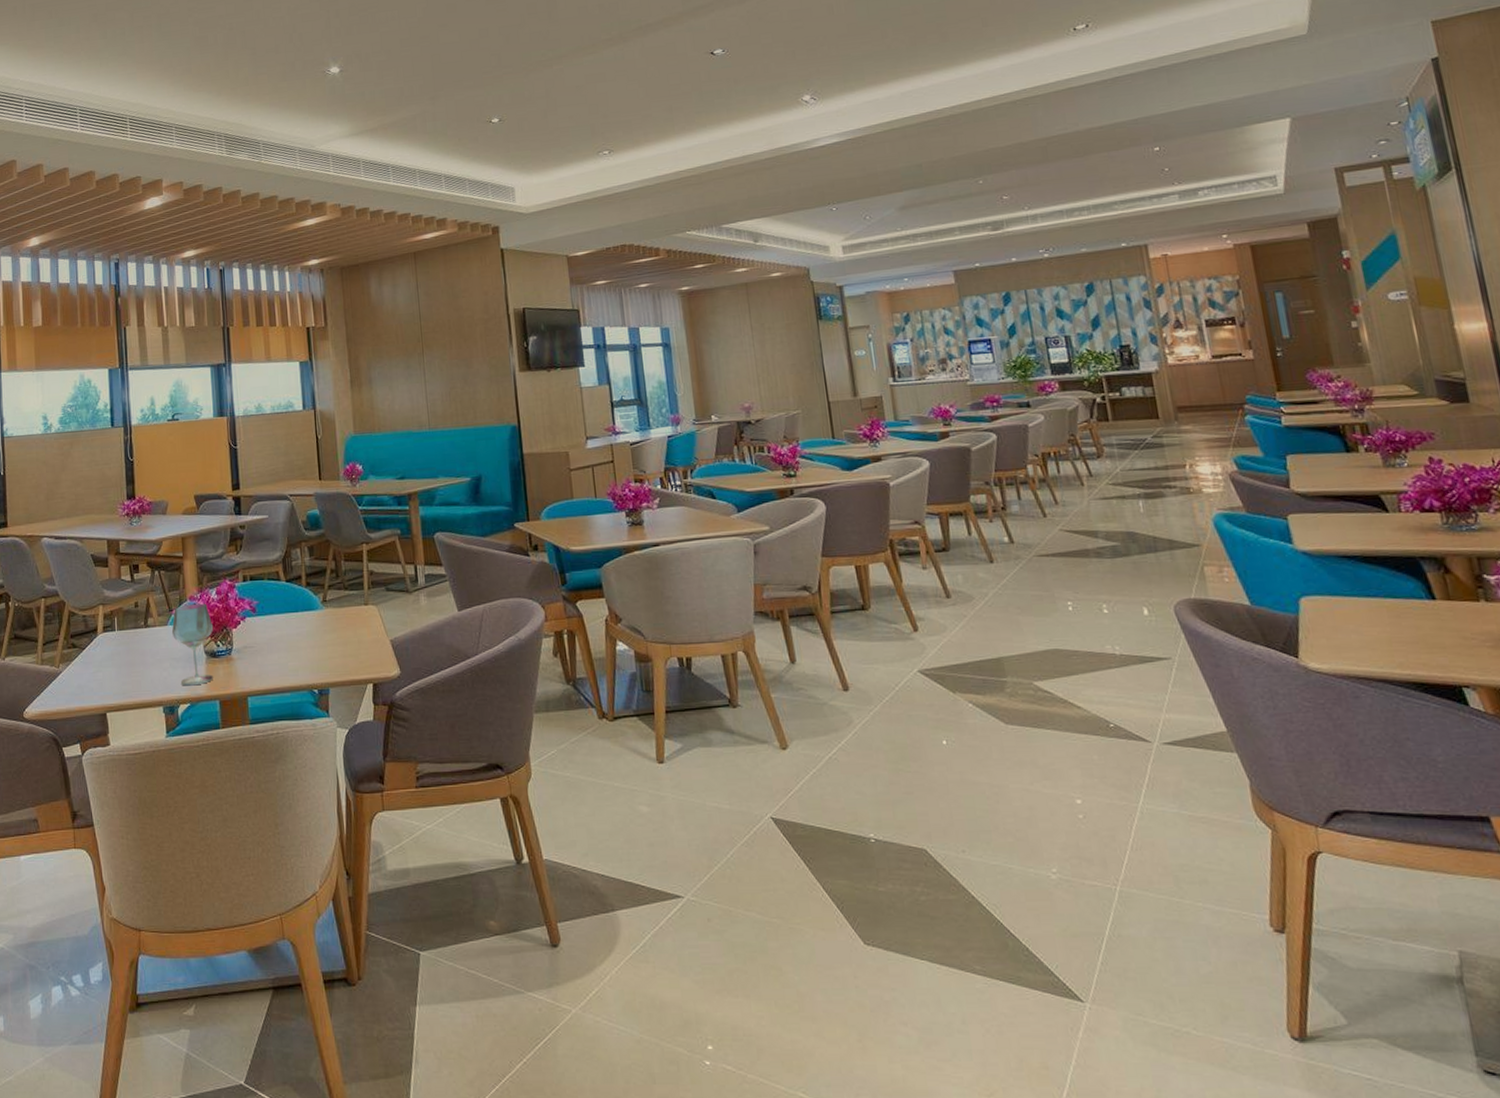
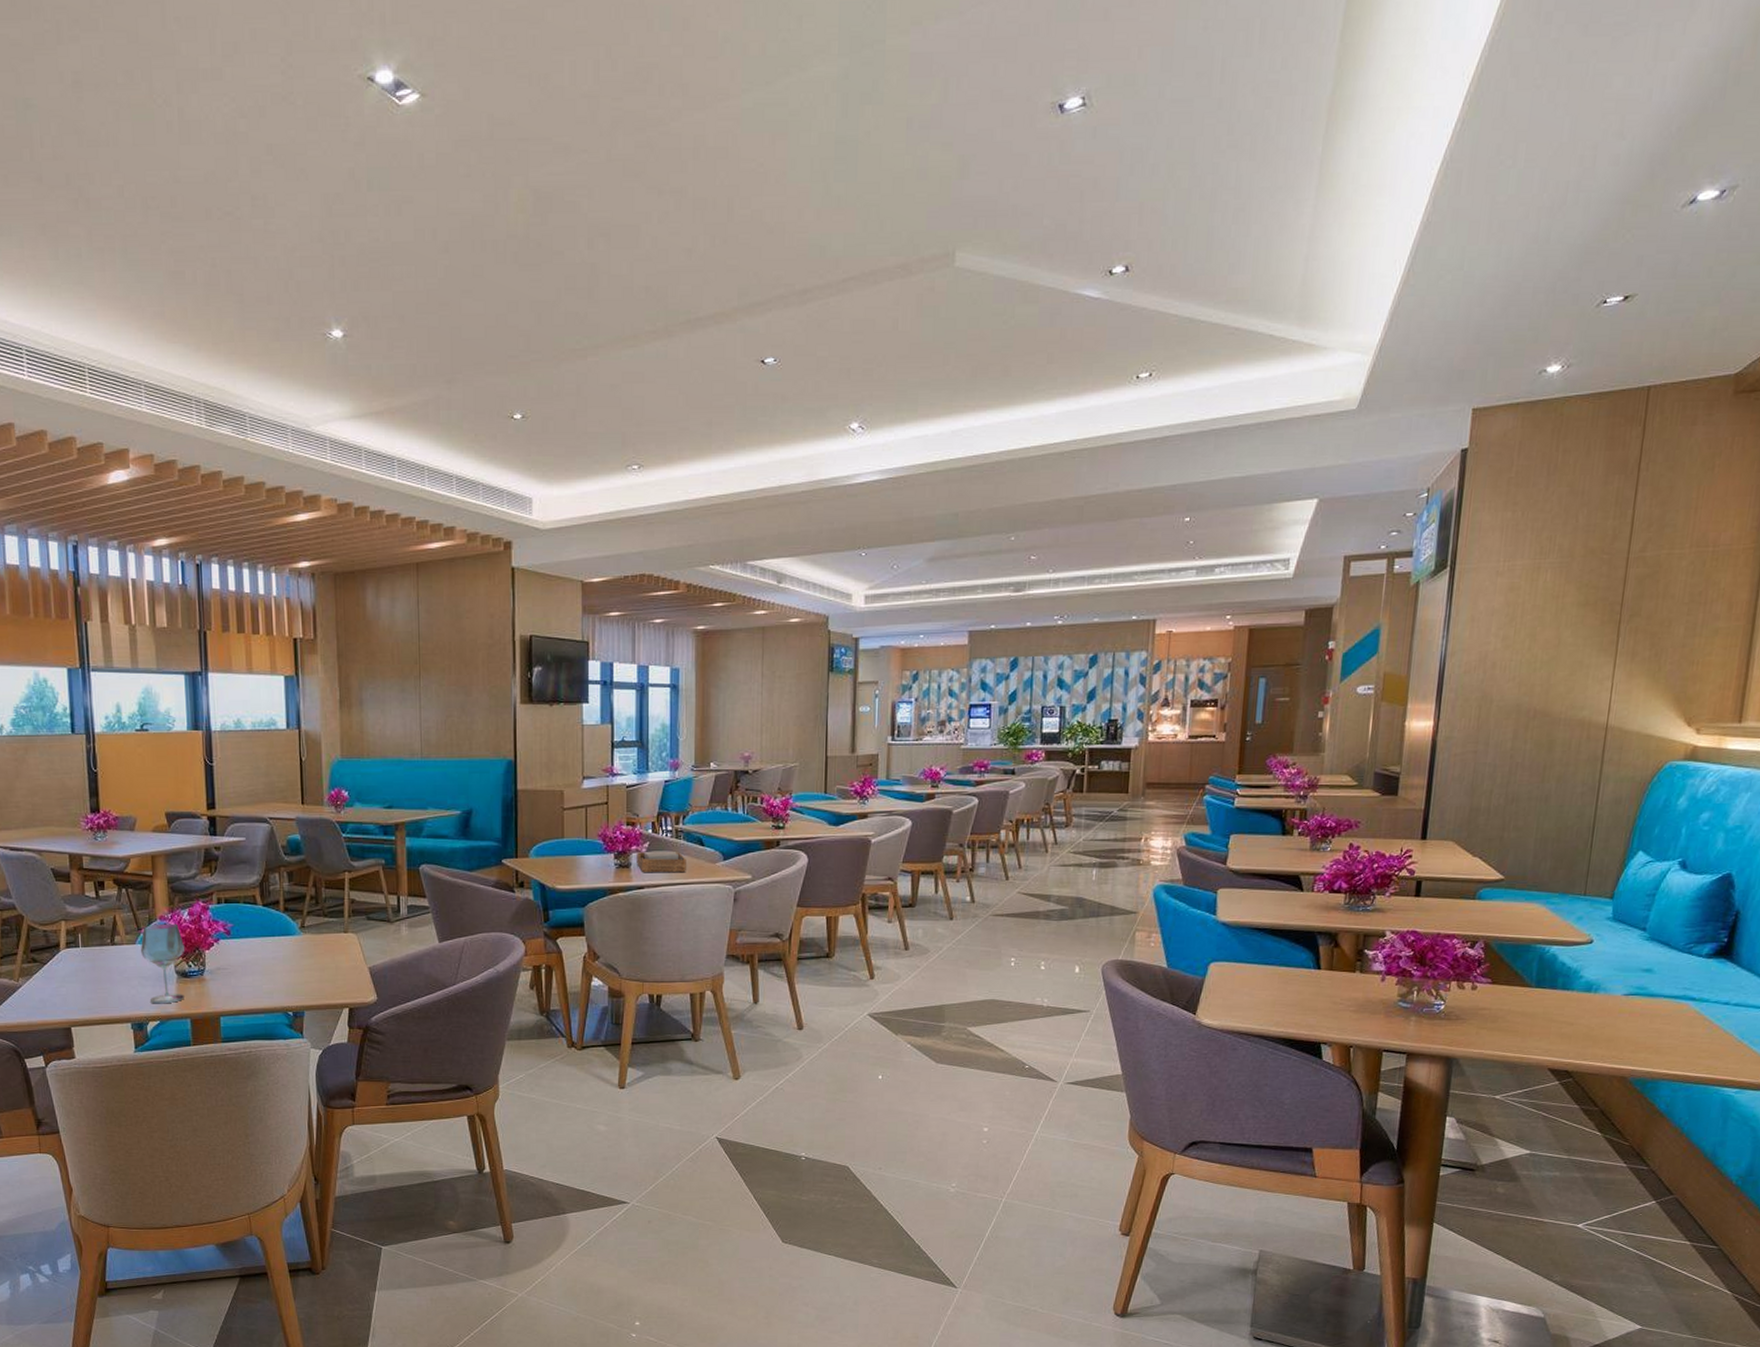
napkin holder: none [648,505,701,530] -> present [637,851,686,873]

